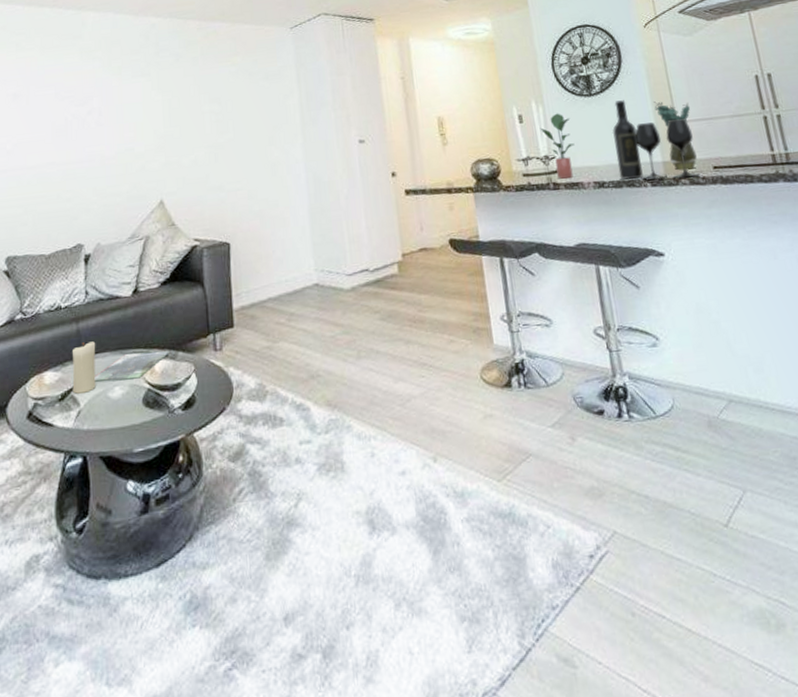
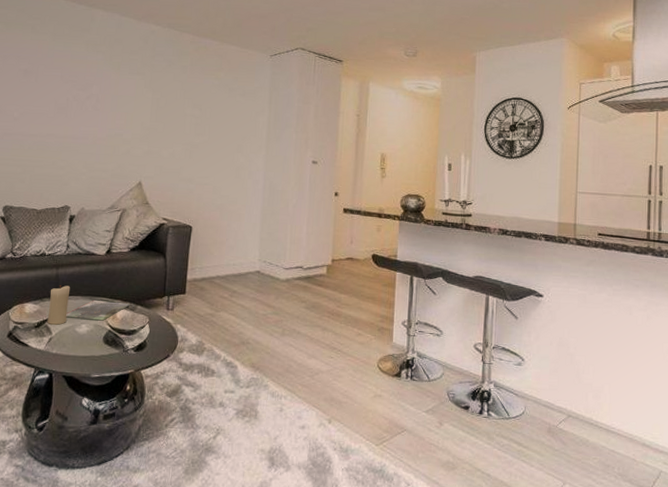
potted plant: present [541,113,575,179] -> none [465,167,491,222]
wine bottle: present [612,100,643,180] -> none [521,166,543,232]
wine glass: present [635,119,700,180] -> none [538,188,587,239]
vase: present [653,101,697,171] -> none [561,172,591,233]

